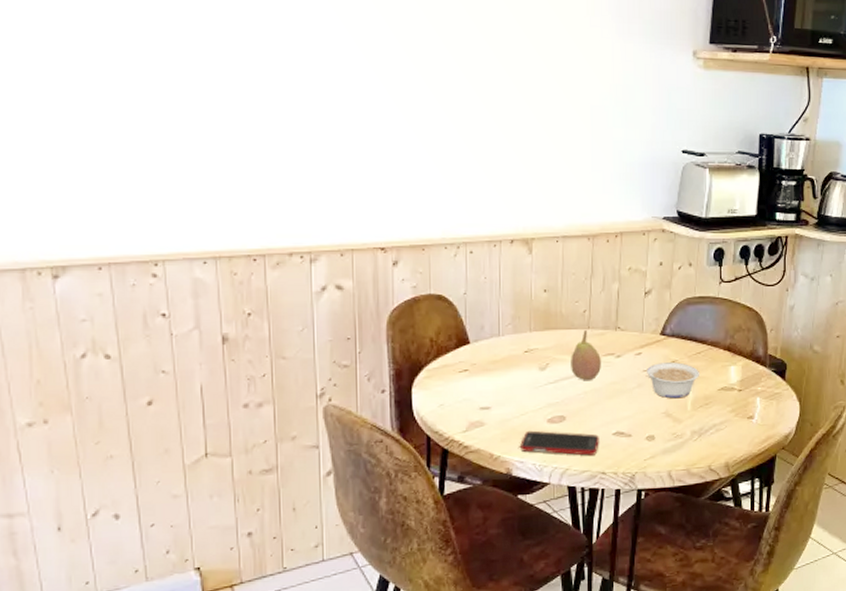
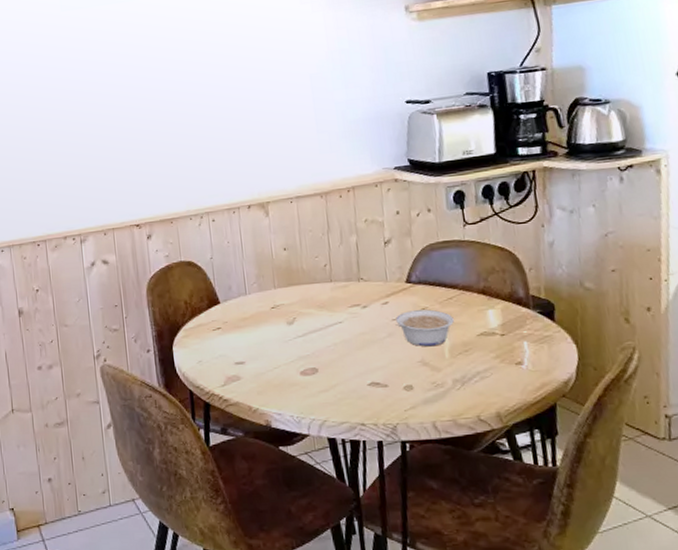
cell phone: present [520,430,599,456] -> none [276,383,355,407]
fruit: present [571,330,601,380] -> none [316,284,348,332]

